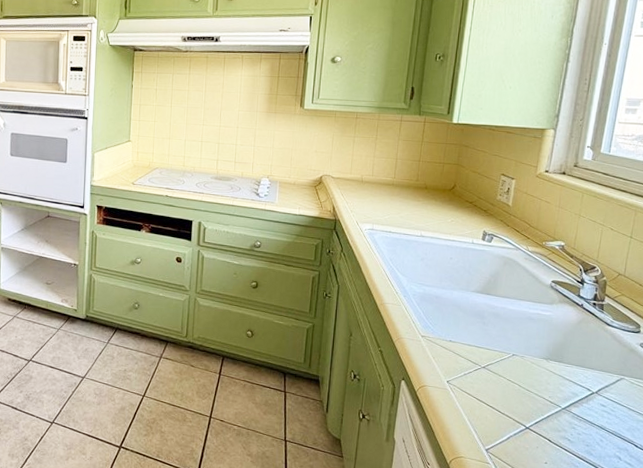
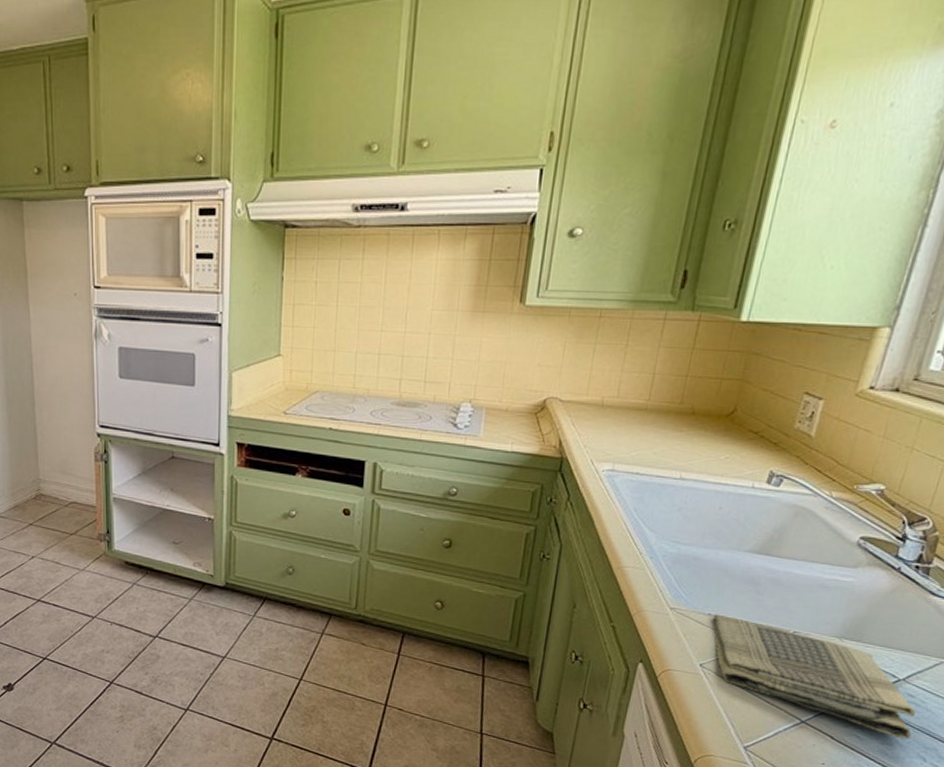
dish towel: none [453,340,608,441] -> present [712,614,916,739]

